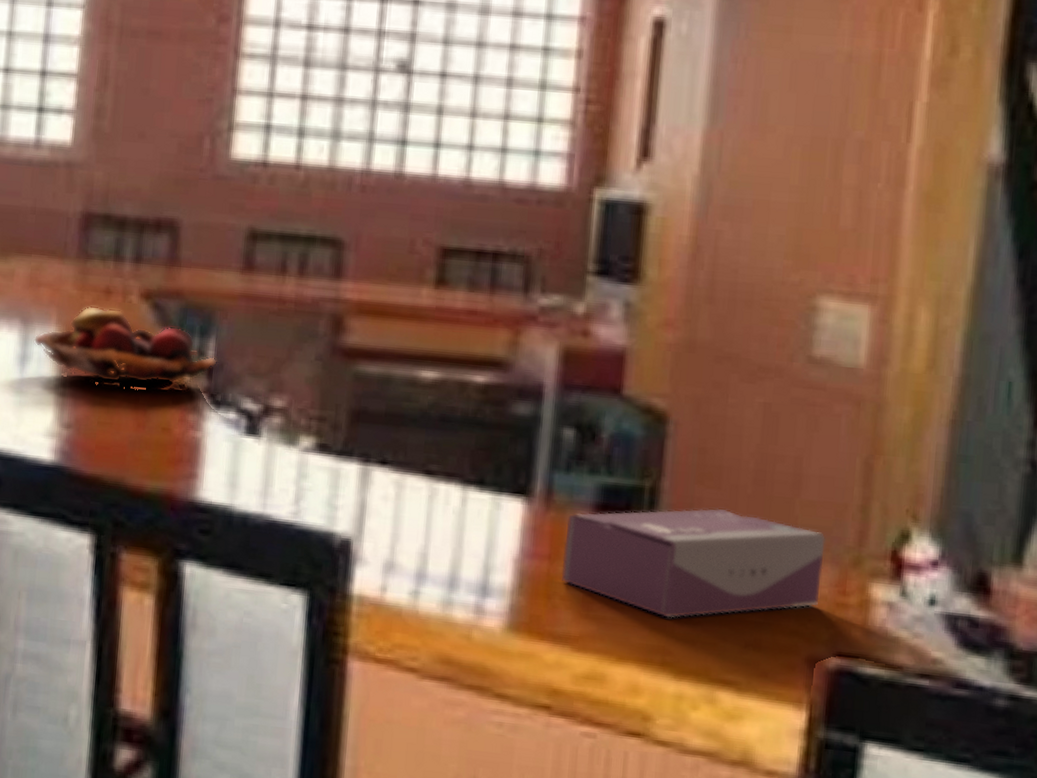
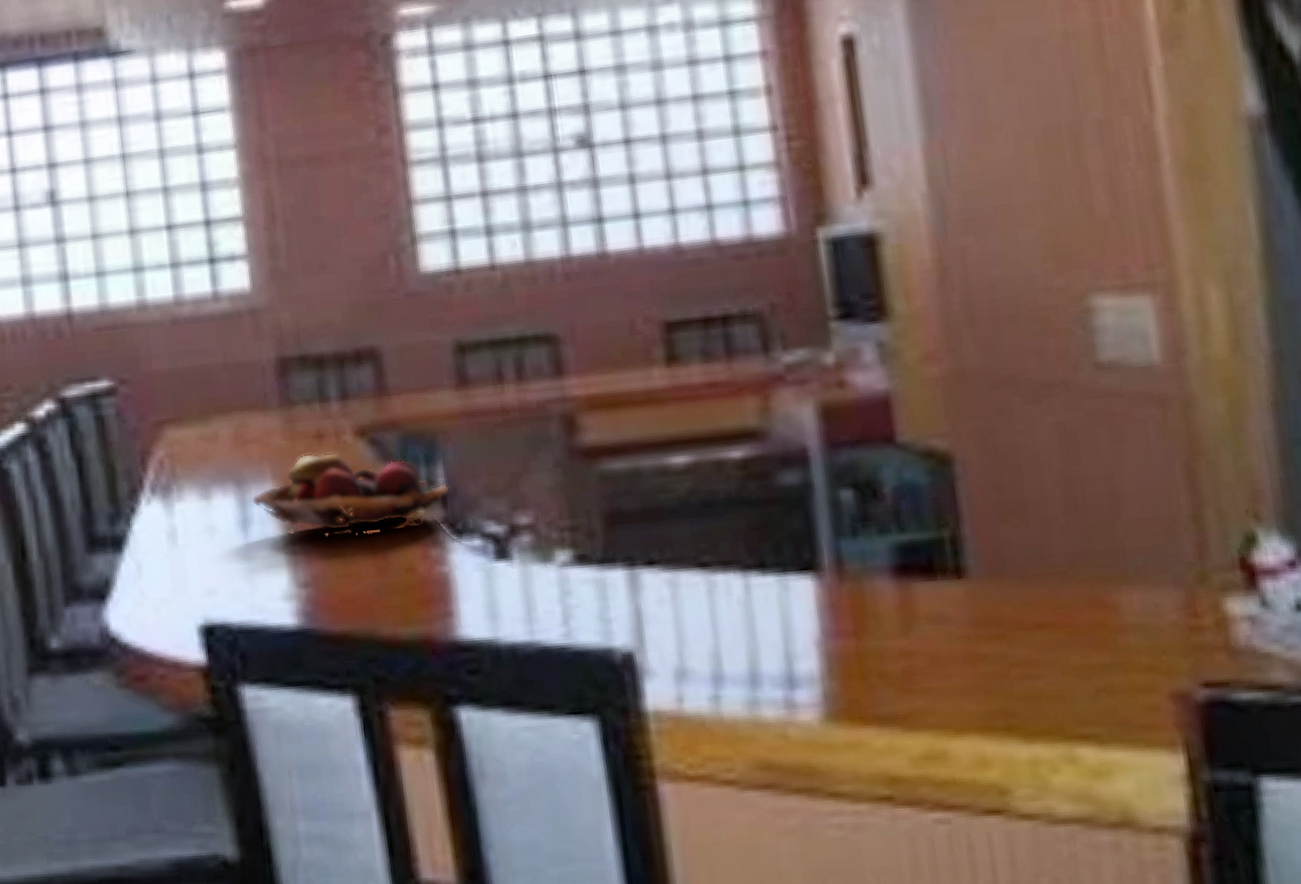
tissue box: present [562,508,826,618] -> none [866,545,1170,677]

